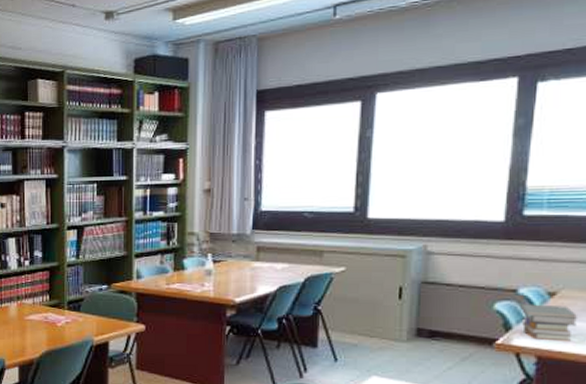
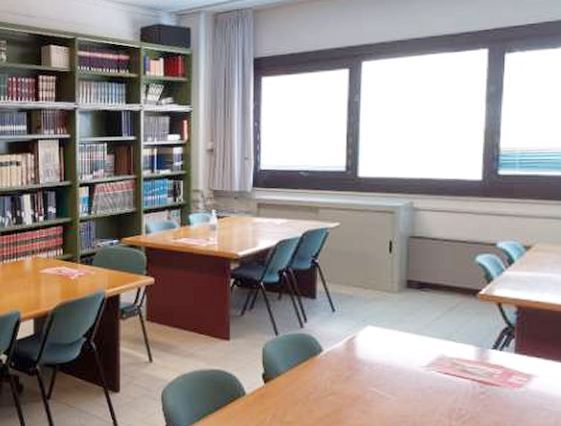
books: present [520,304,577,342] -> none [499,257,551,292]

